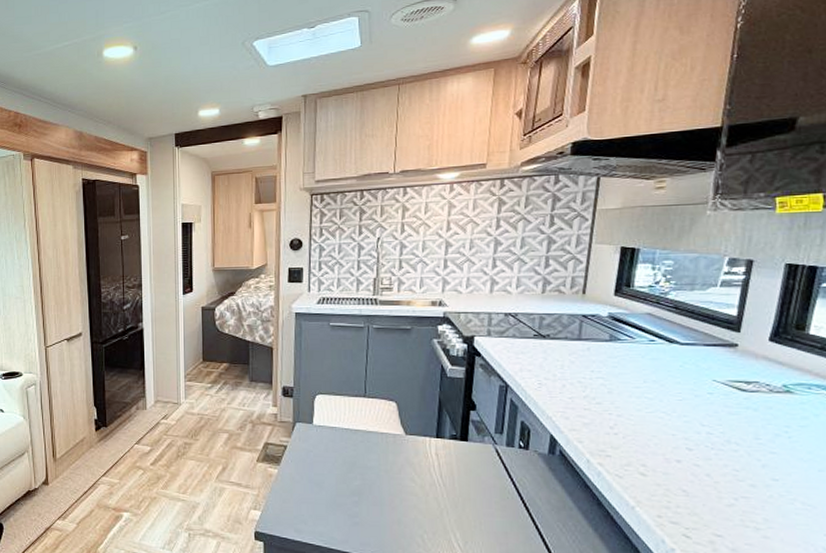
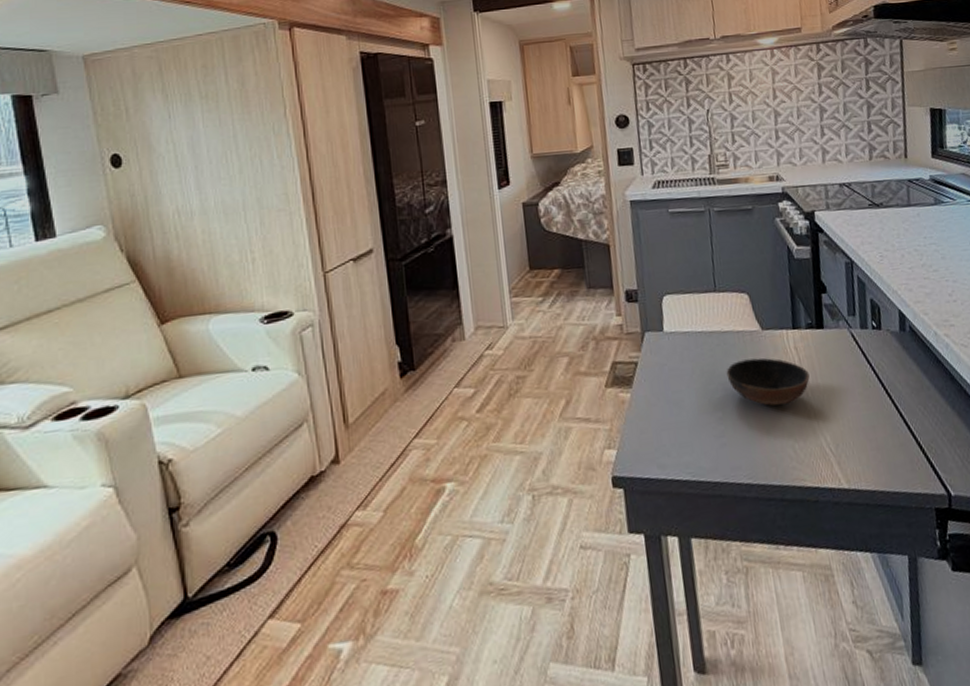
bowl: none [366,457,447,501] -> present [726,357,810,406]

